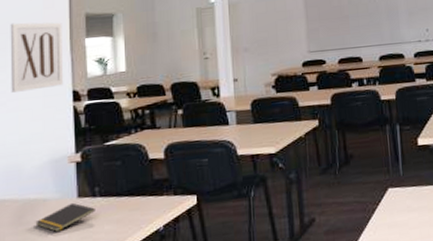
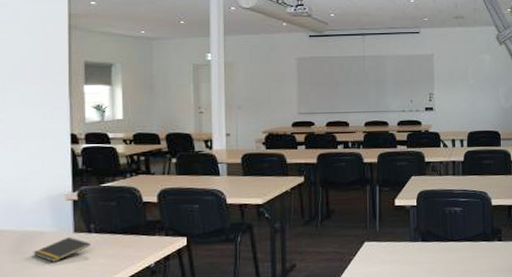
wall art: present [10,22,64,93] -> none [9,65,62,131]

